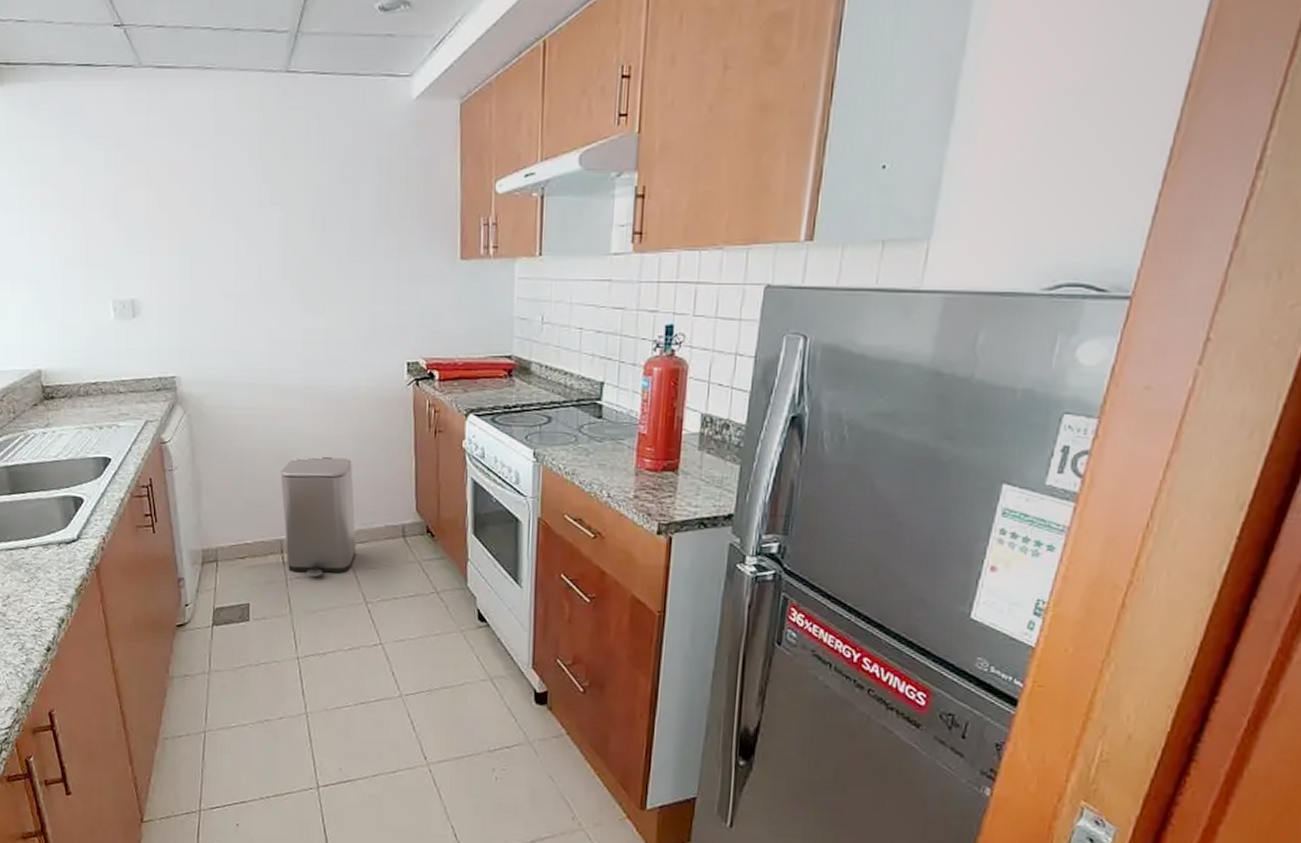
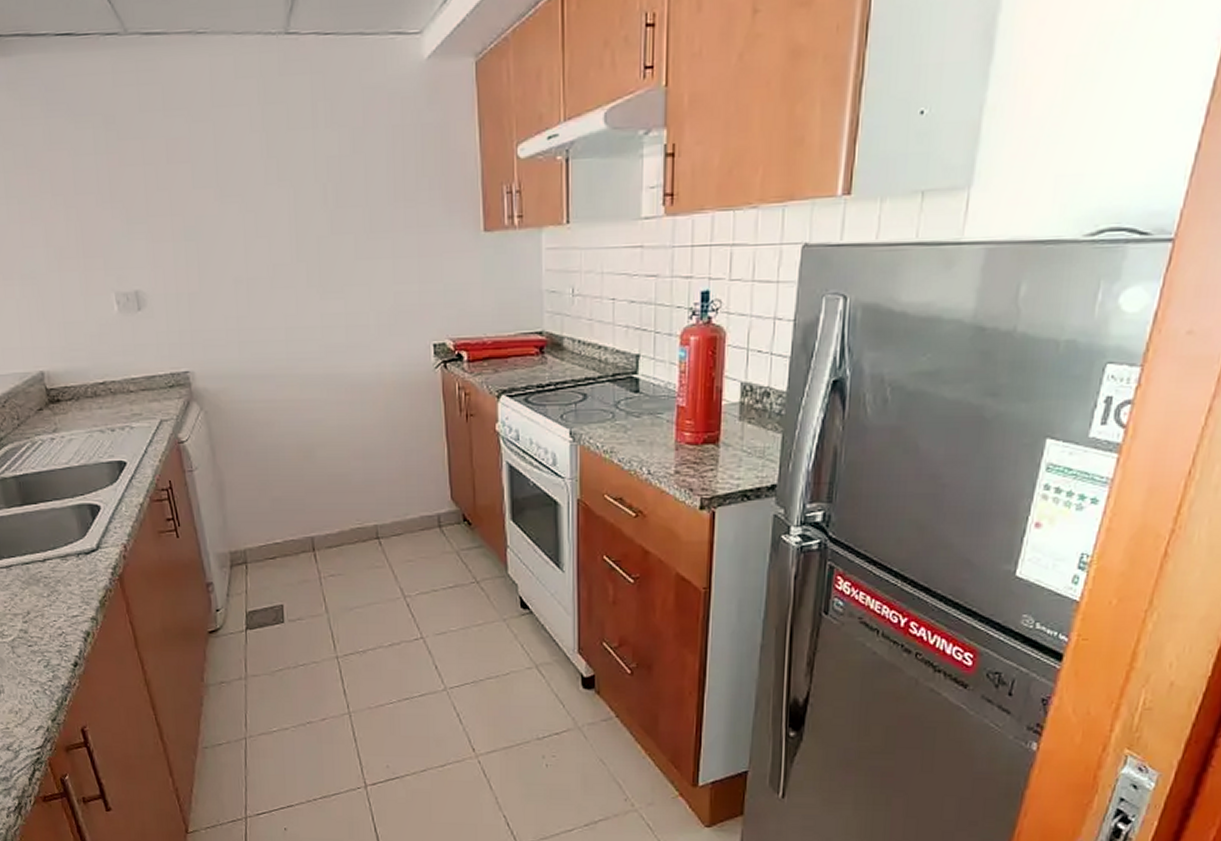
pedal bin: present [280,456,356,576] -> none [306,447,391,573]

